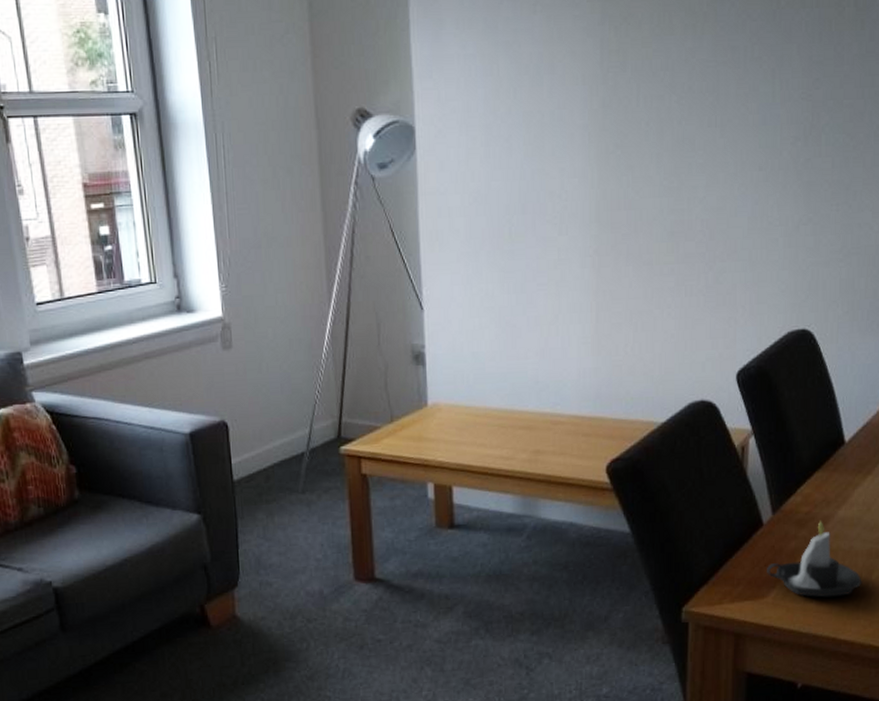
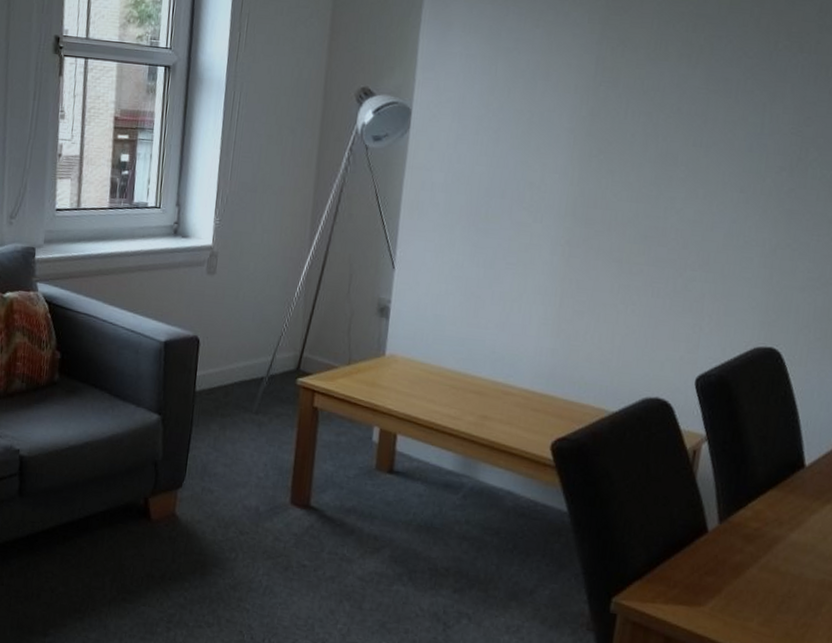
candle: present [767,521,862,598] -> none [706,540,811,622]

